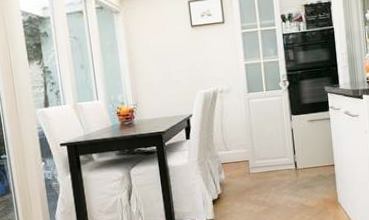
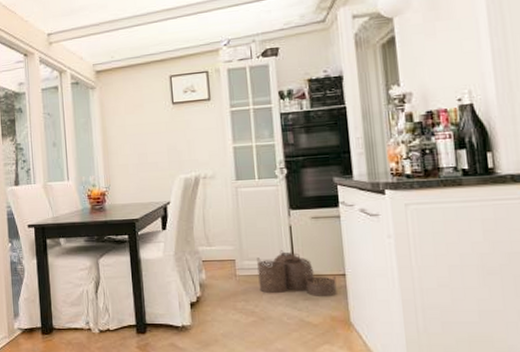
woven basket: none [266,149,328,186] -> present [257,250,337,298]

